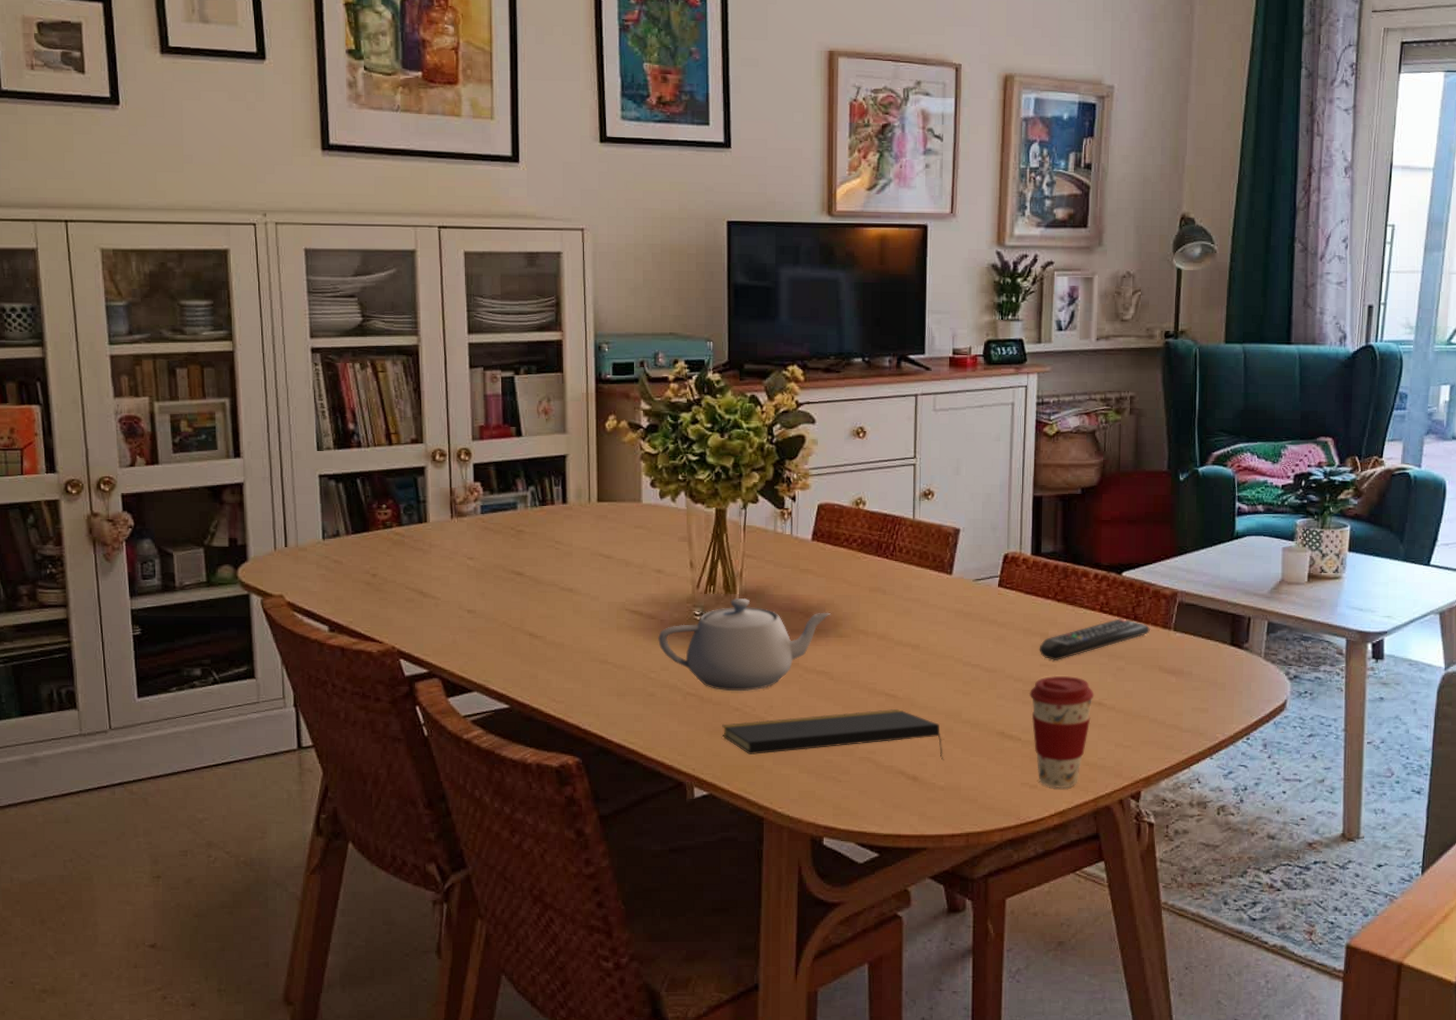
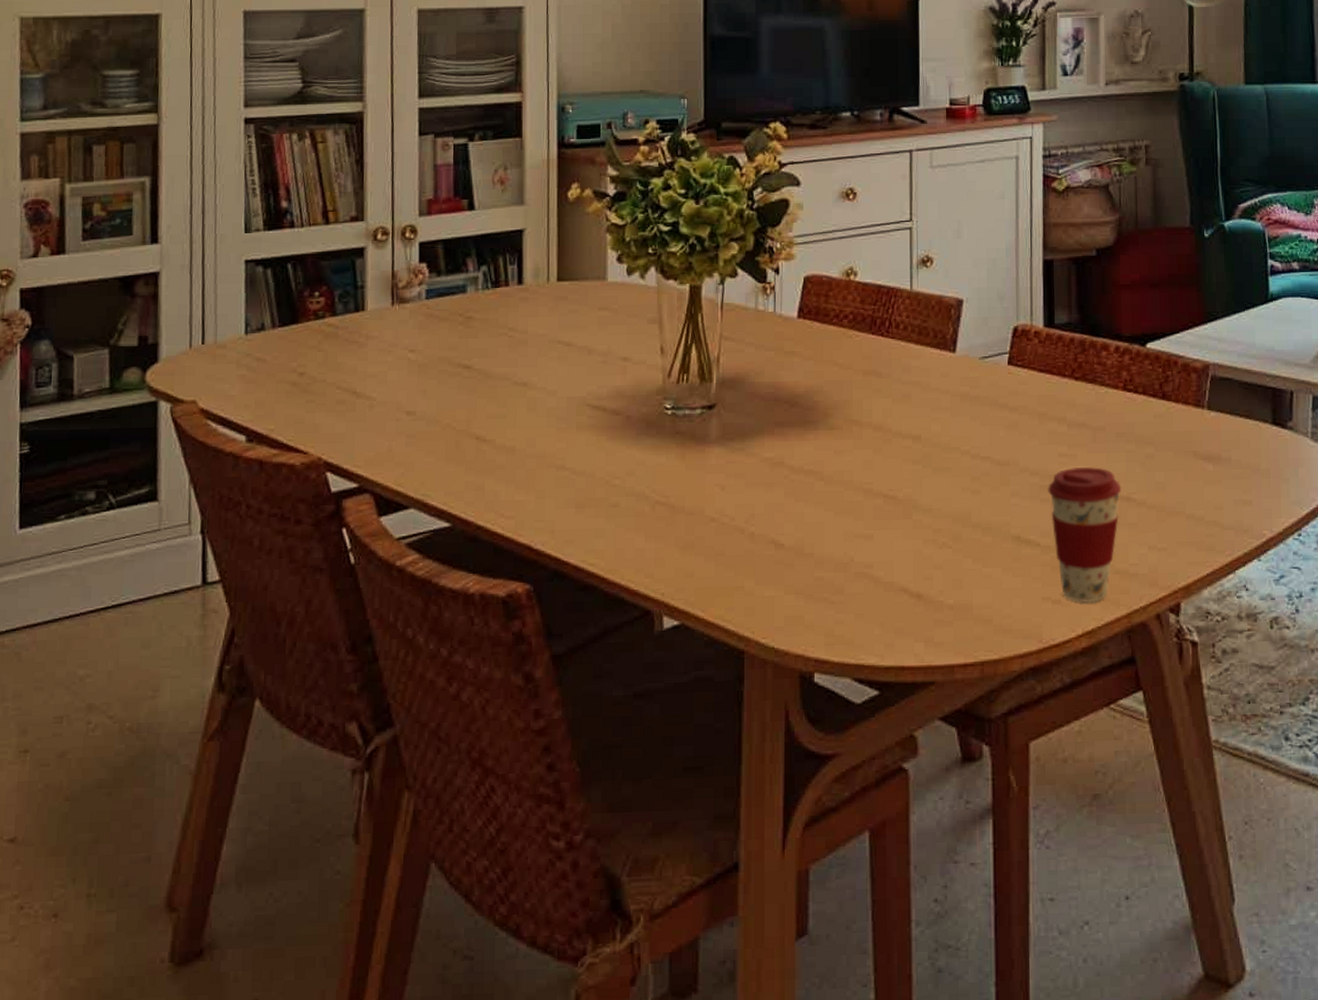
teapot: present [658,598,831,691] -> none [623,388,820,497]
notepad: present [722,709,944,760] -> none [696,513,953,574]
remote control: present [1039,618,1150,661] -> none [1056,397,1181,450]

